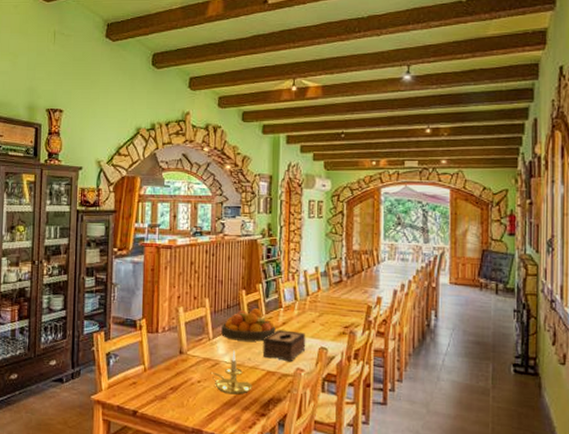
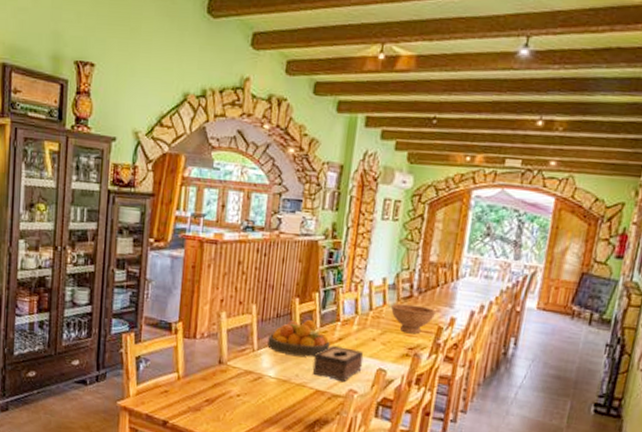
candle holder: present [210,350,253,395] -> none [251,364,298,413]
bowl: none [325,288,363,314] -> present [391,303,436,335]

